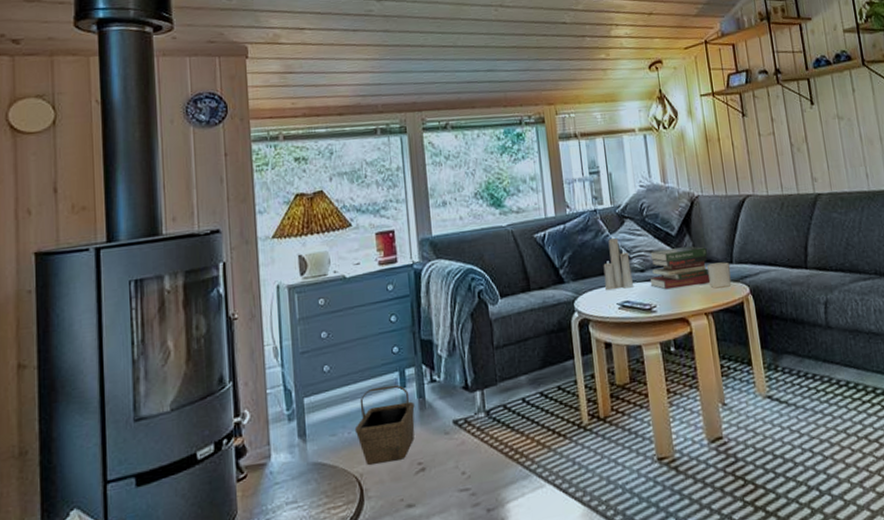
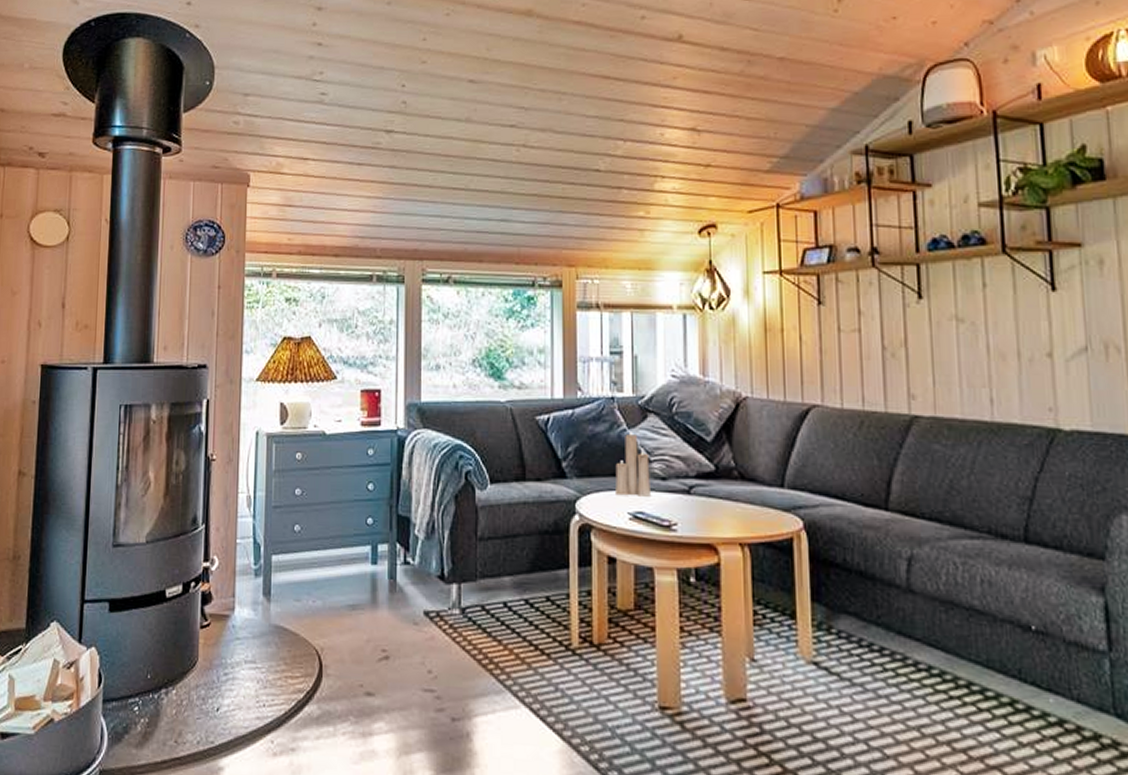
basket: present [354,384,415,465] -> none [319,558,384,642]
books: present [649,246,711,290] -> none [672,457,752,508]
mug: present [707,262,732,289] -> none [749,483,781,518]

